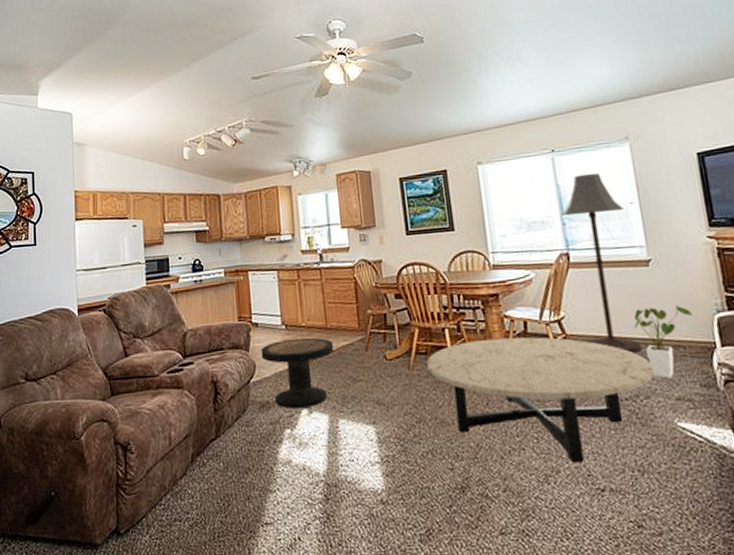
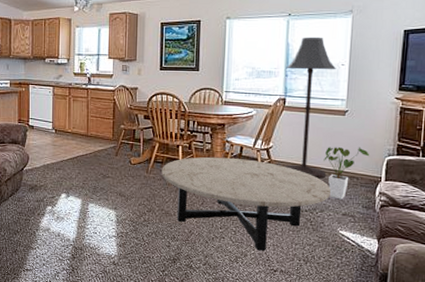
side table: present [261,337,334,409] -> none [34,140,91,193]

